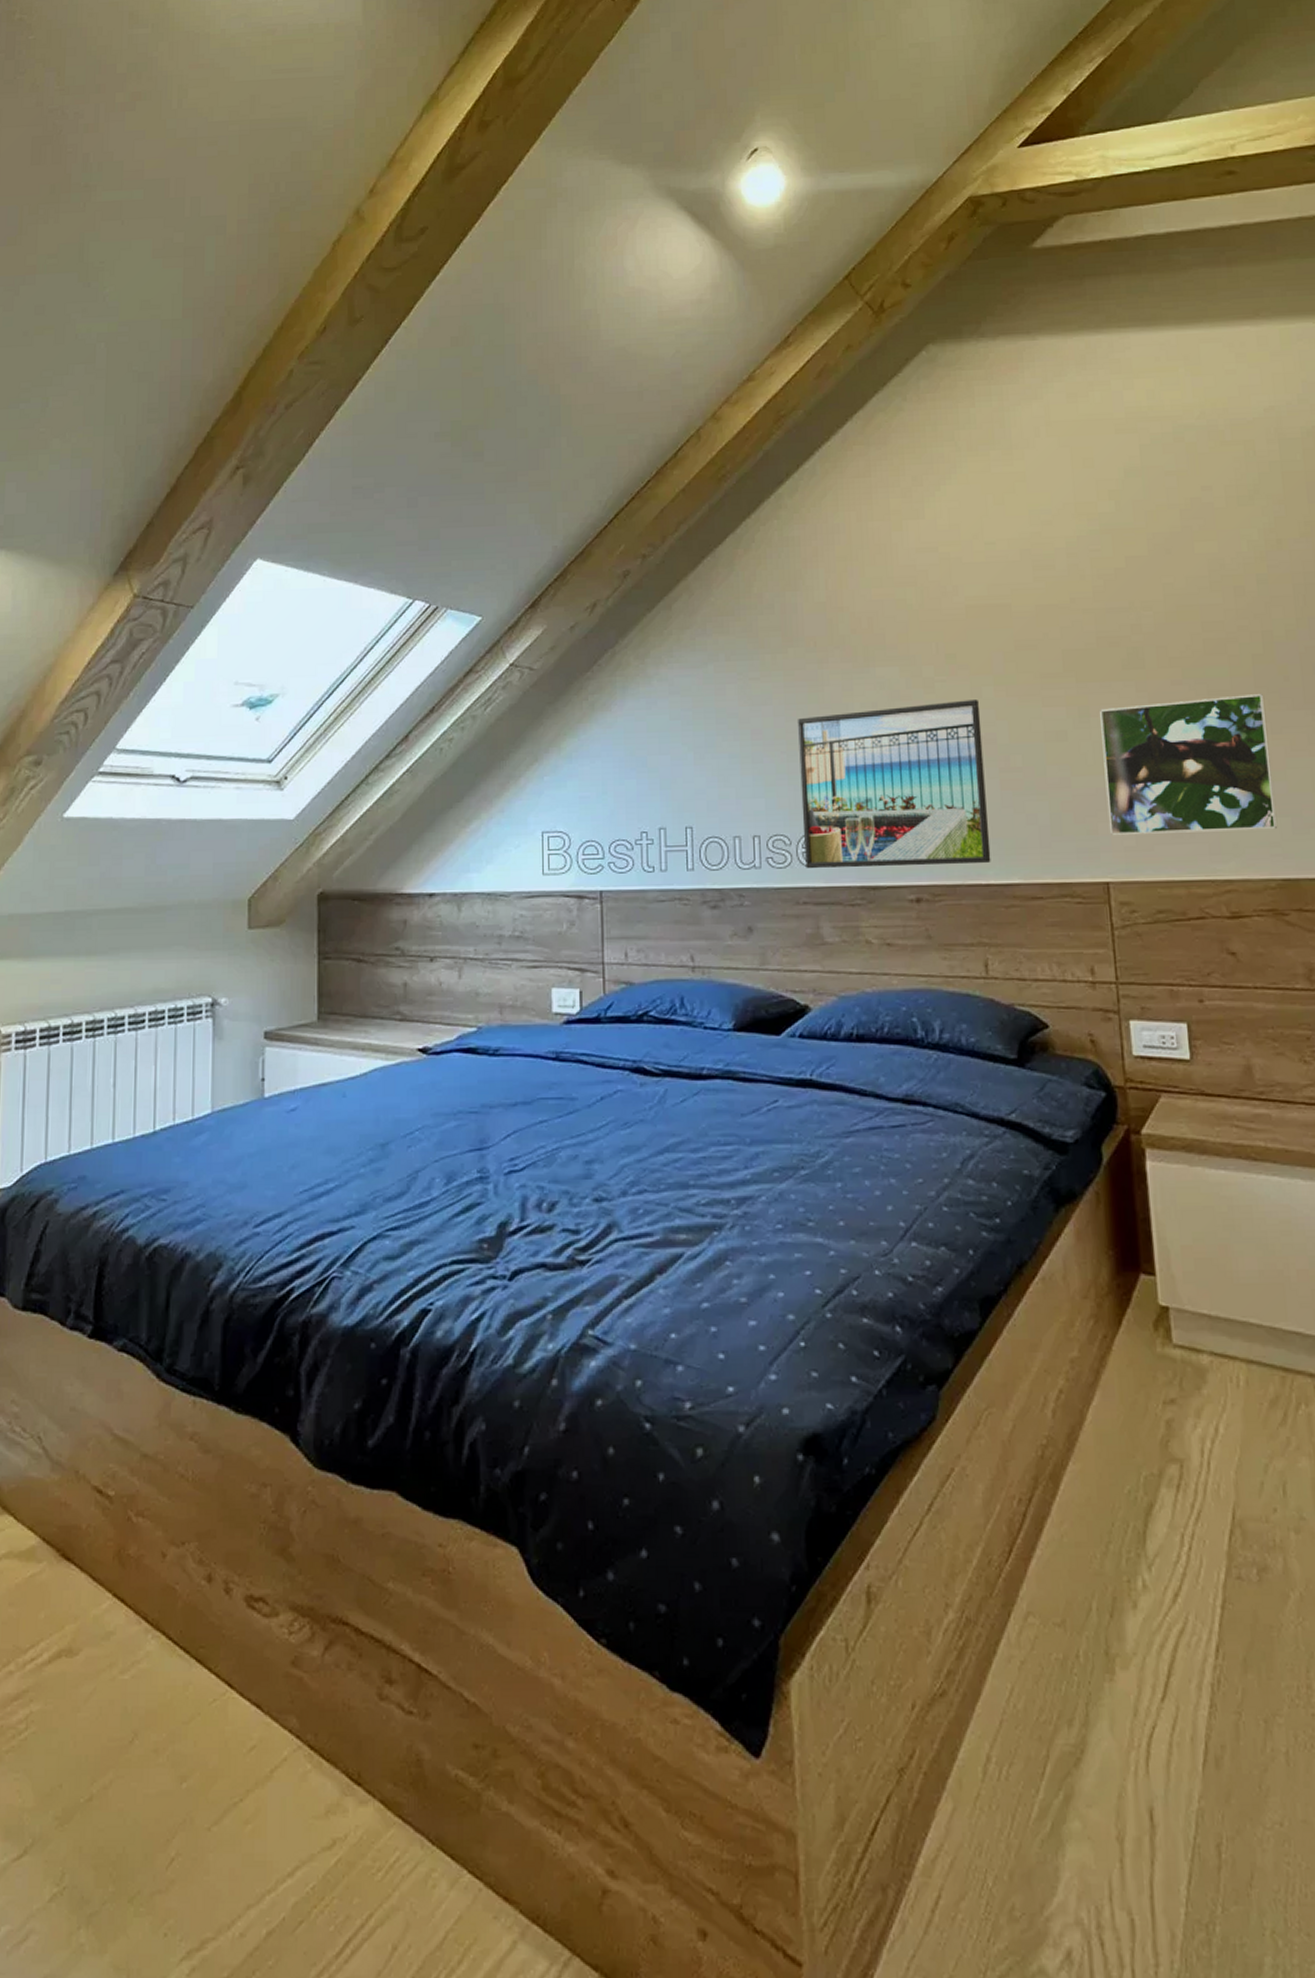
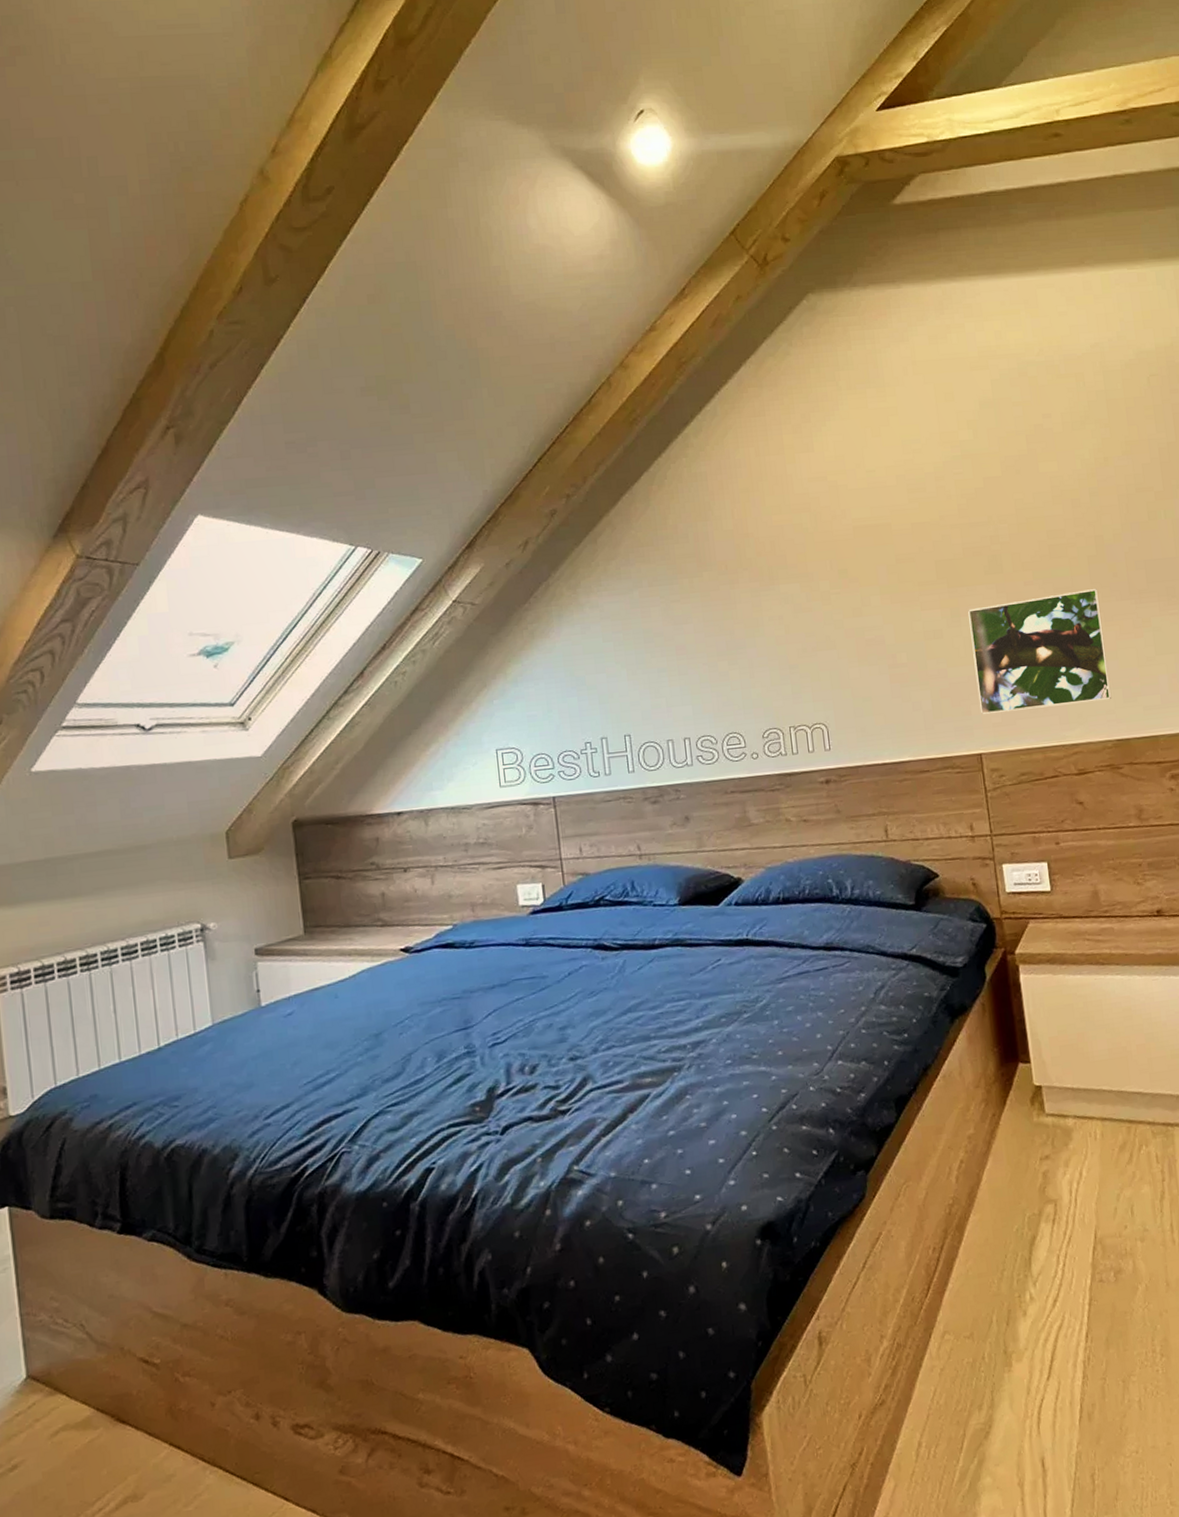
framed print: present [797,698,991,868] -> none [715,607,886,762]

